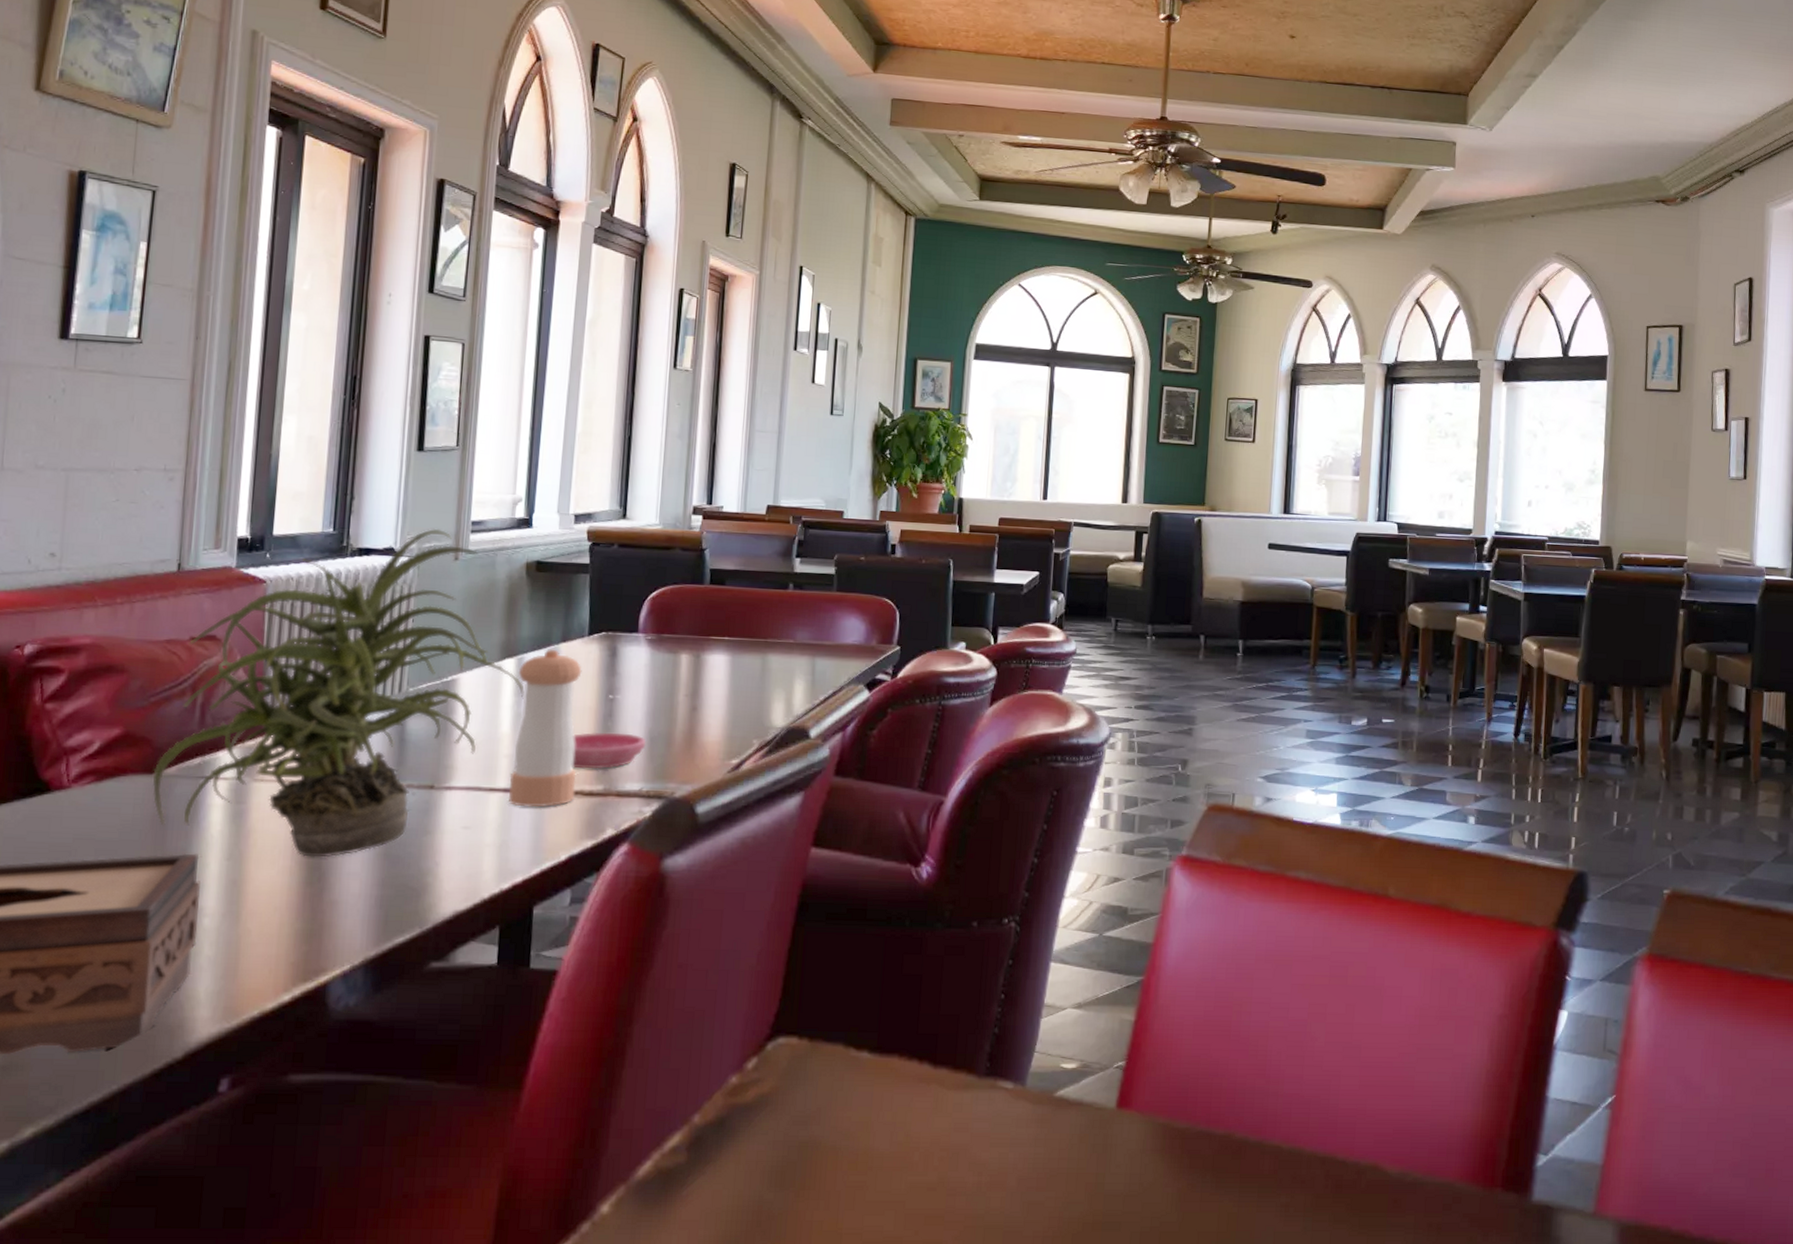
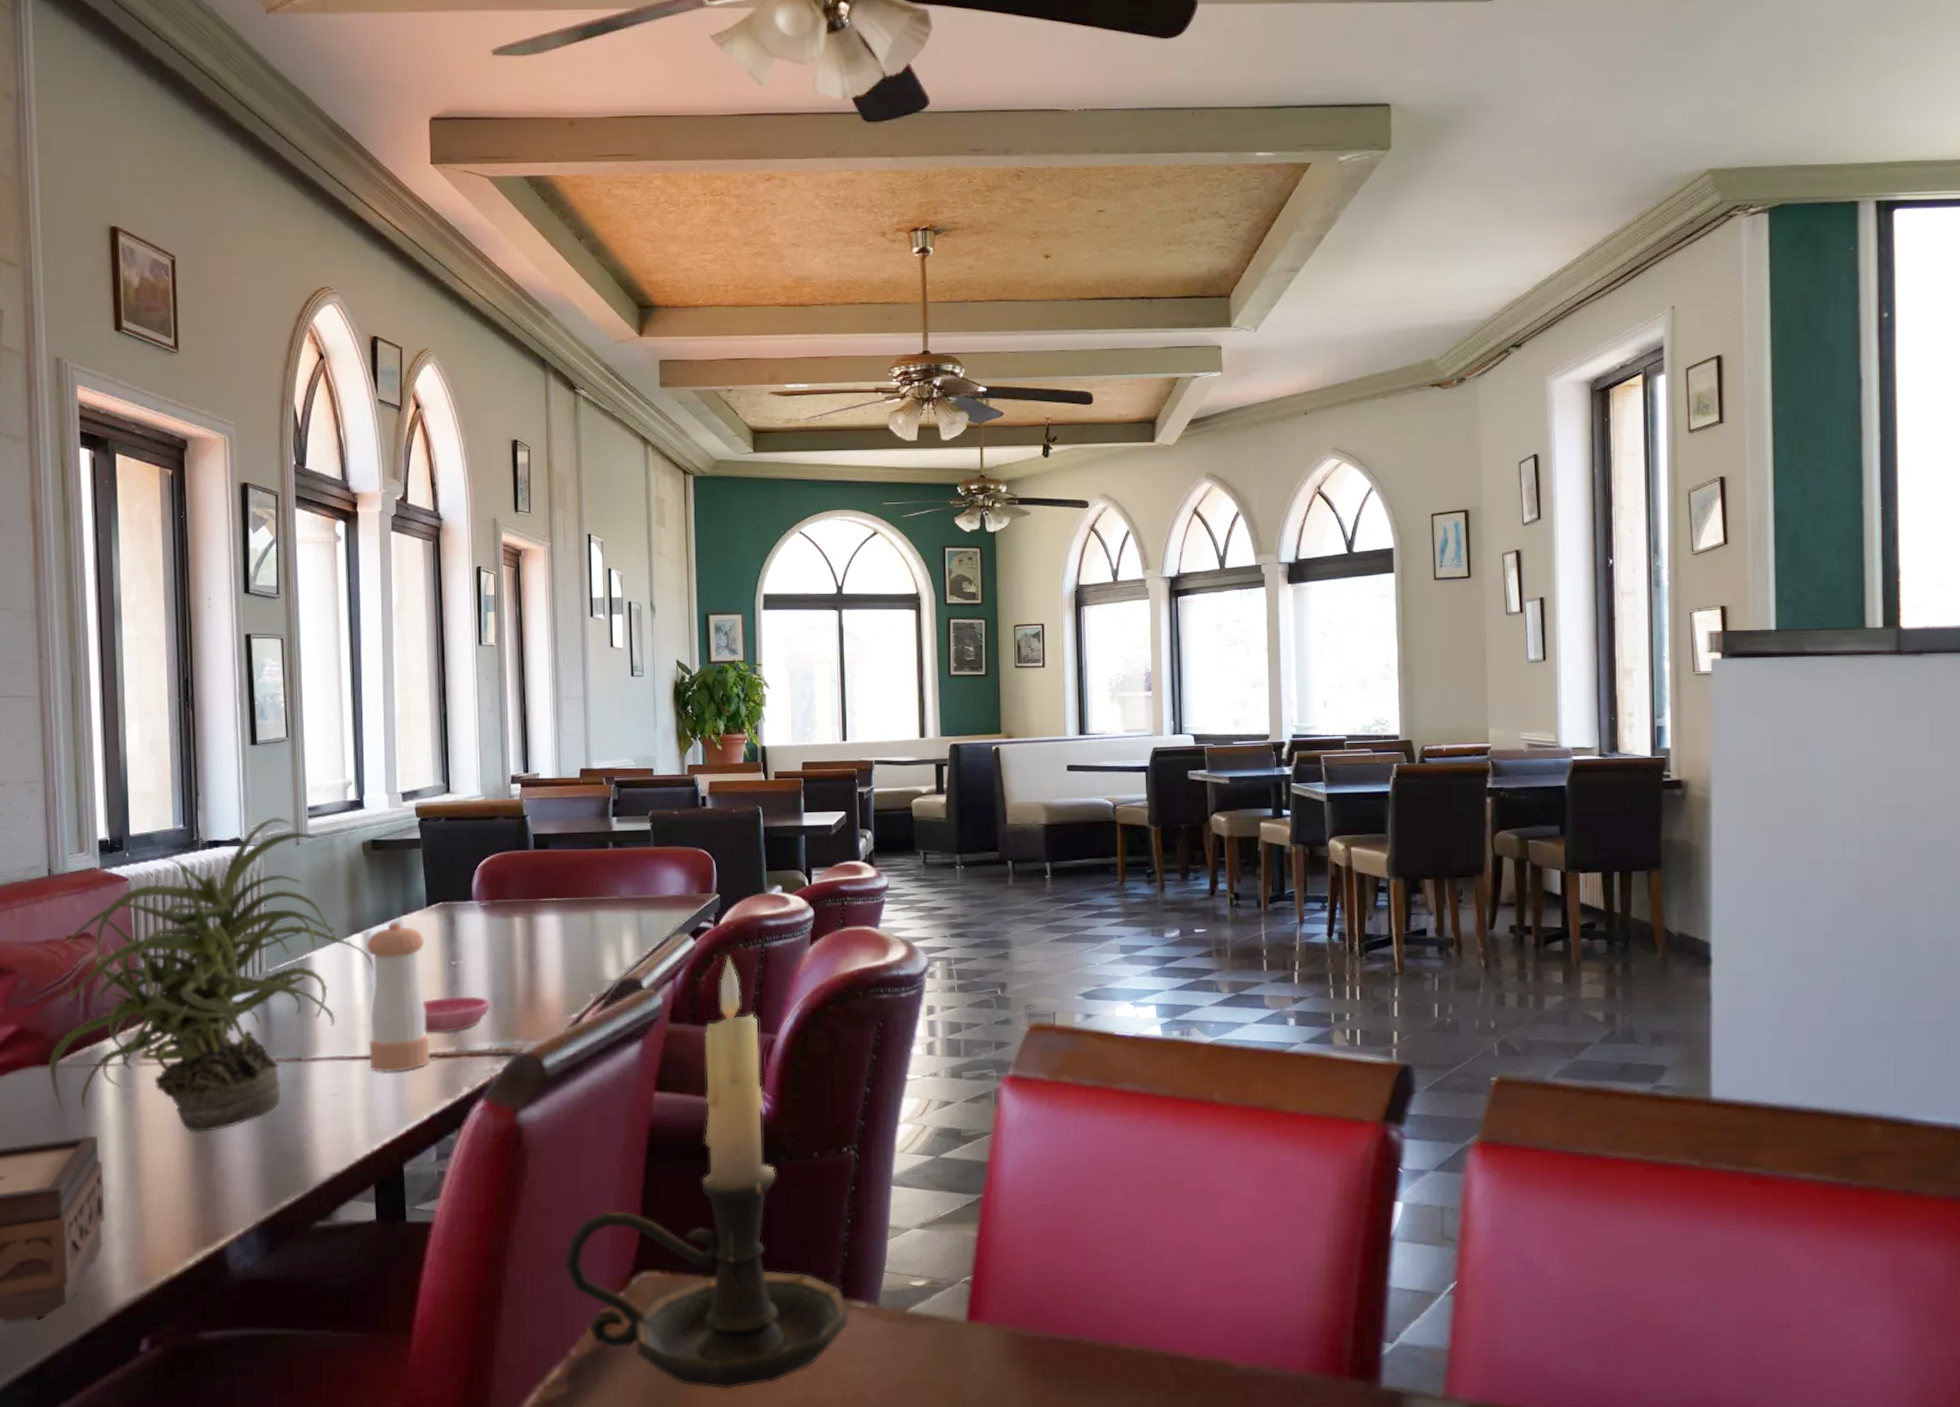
candle holder: none [696,711,994,1167] -> present [564,956,849,1389]

